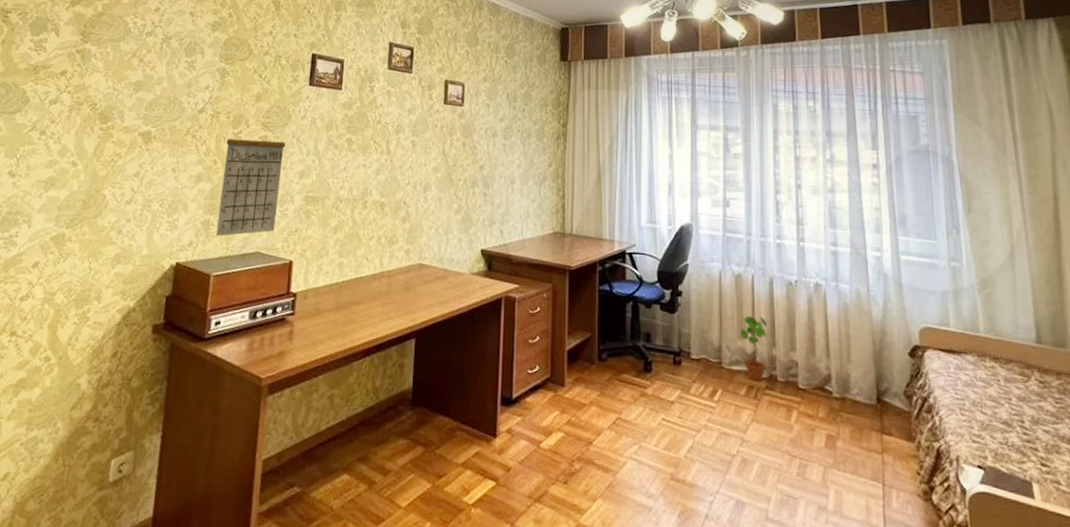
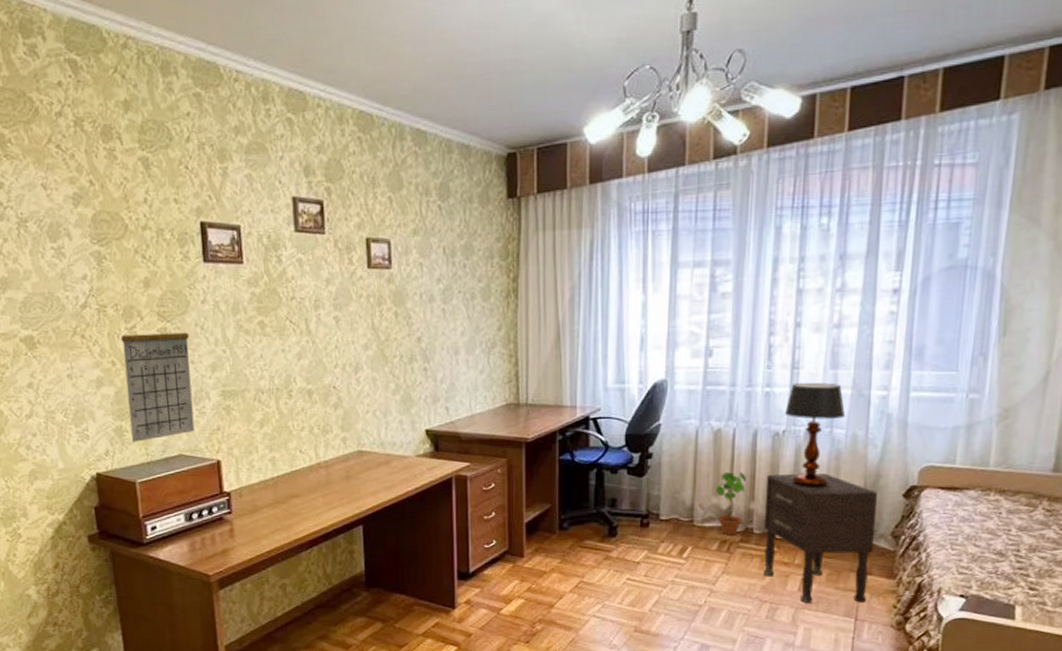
nightstand: none [784,323,891,466] -> present [763,473,877,604]
table lamp: none [795,237,848,339] -> present [785,382,846,487]

